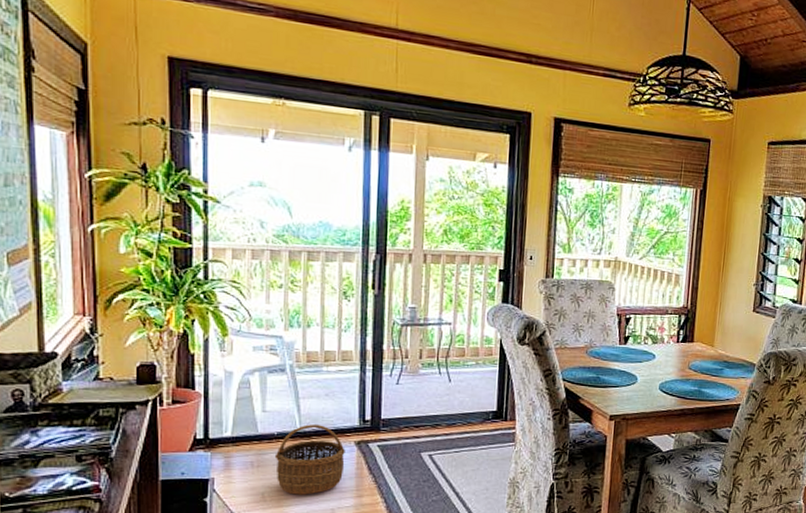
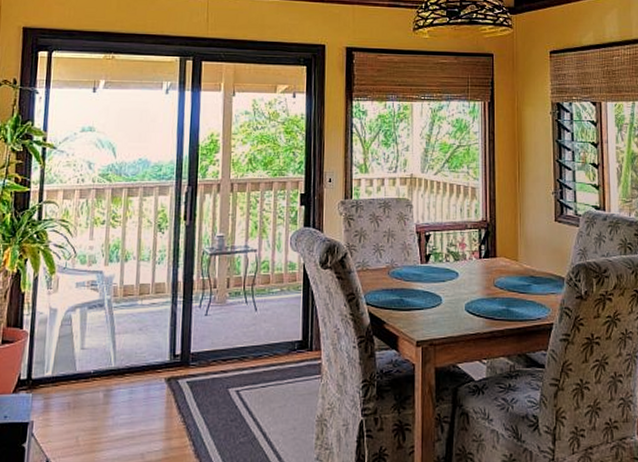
wicker basket: present [274,424,345,495] -> none [90,361,156,438]

